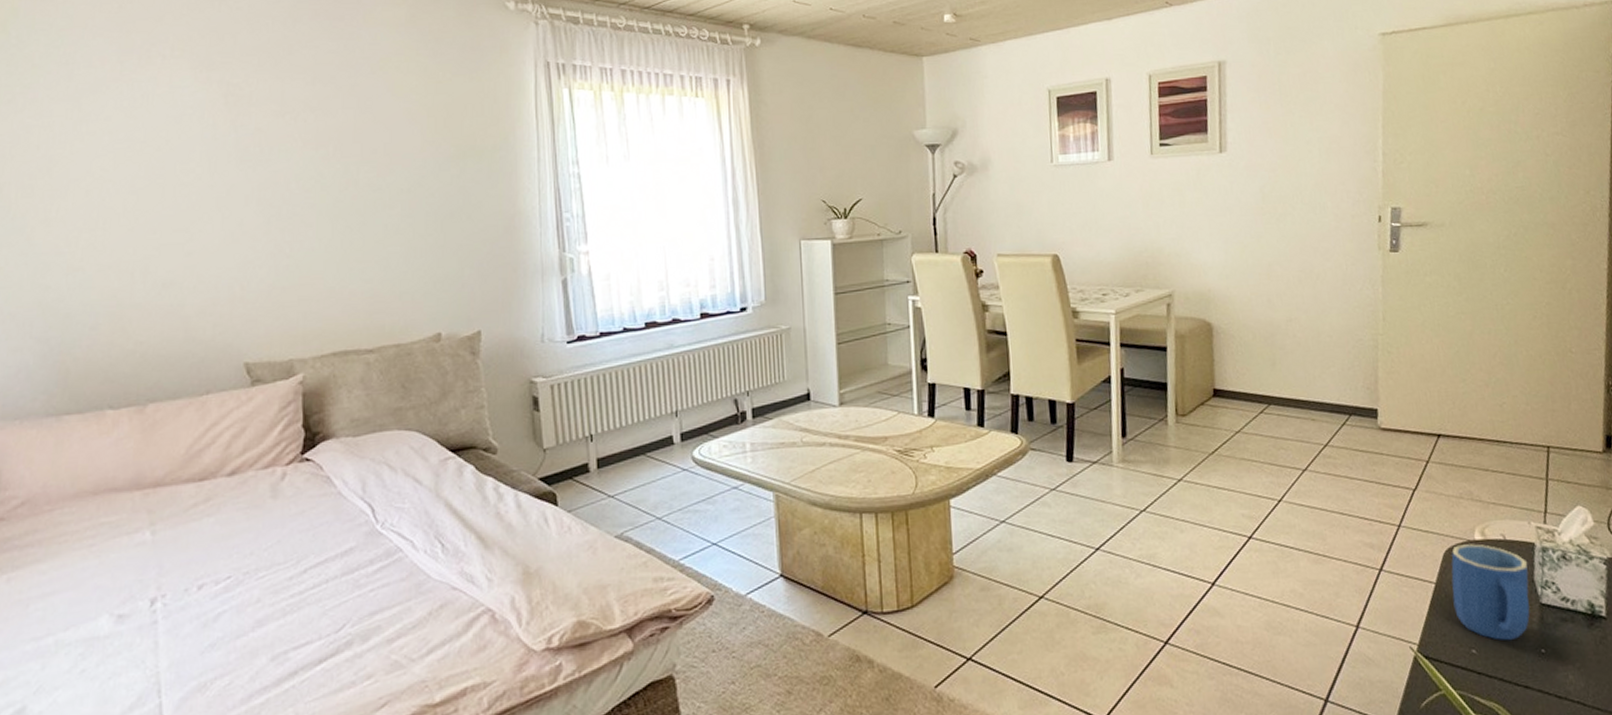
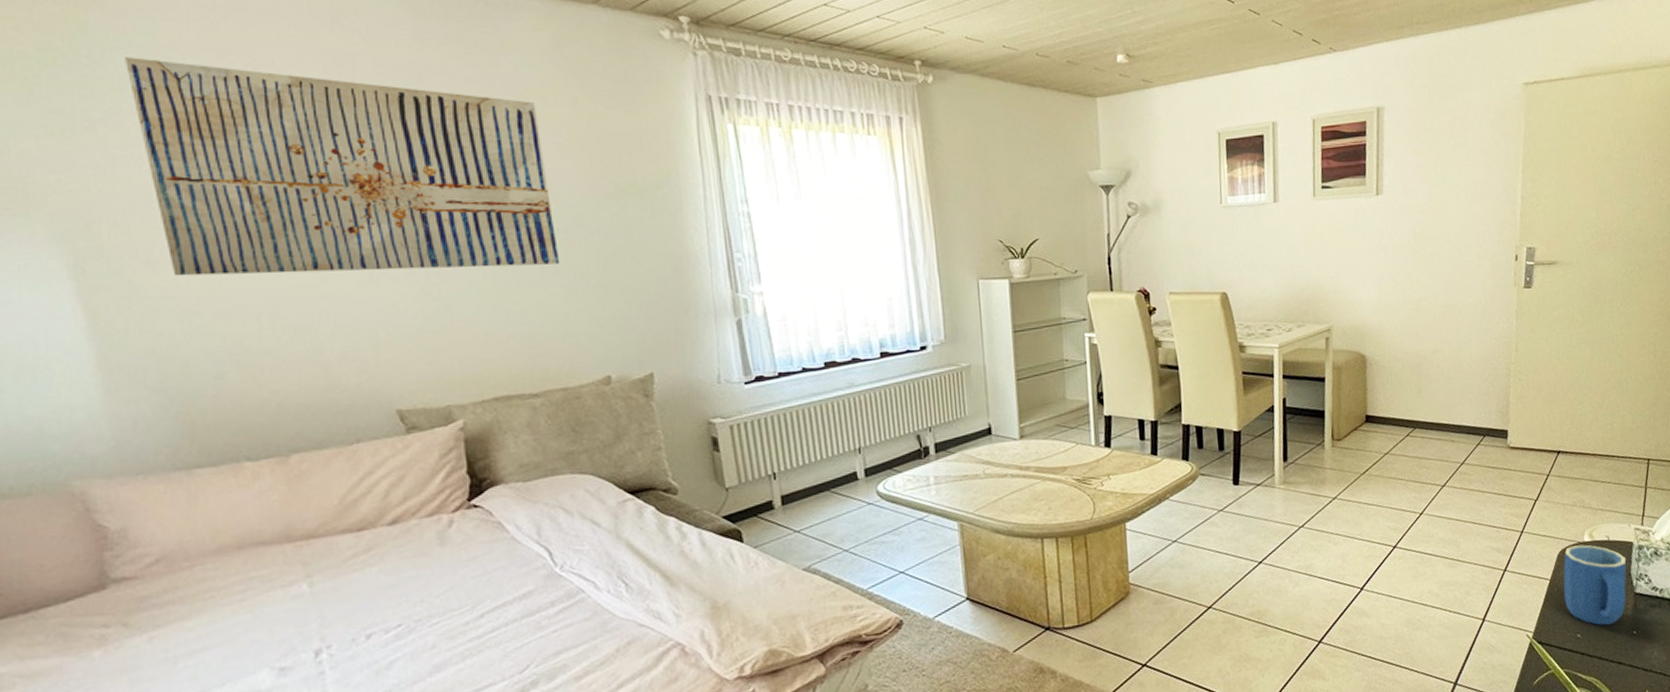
wall art: none [46,37,402,234] -> present [125,57,560,277]

